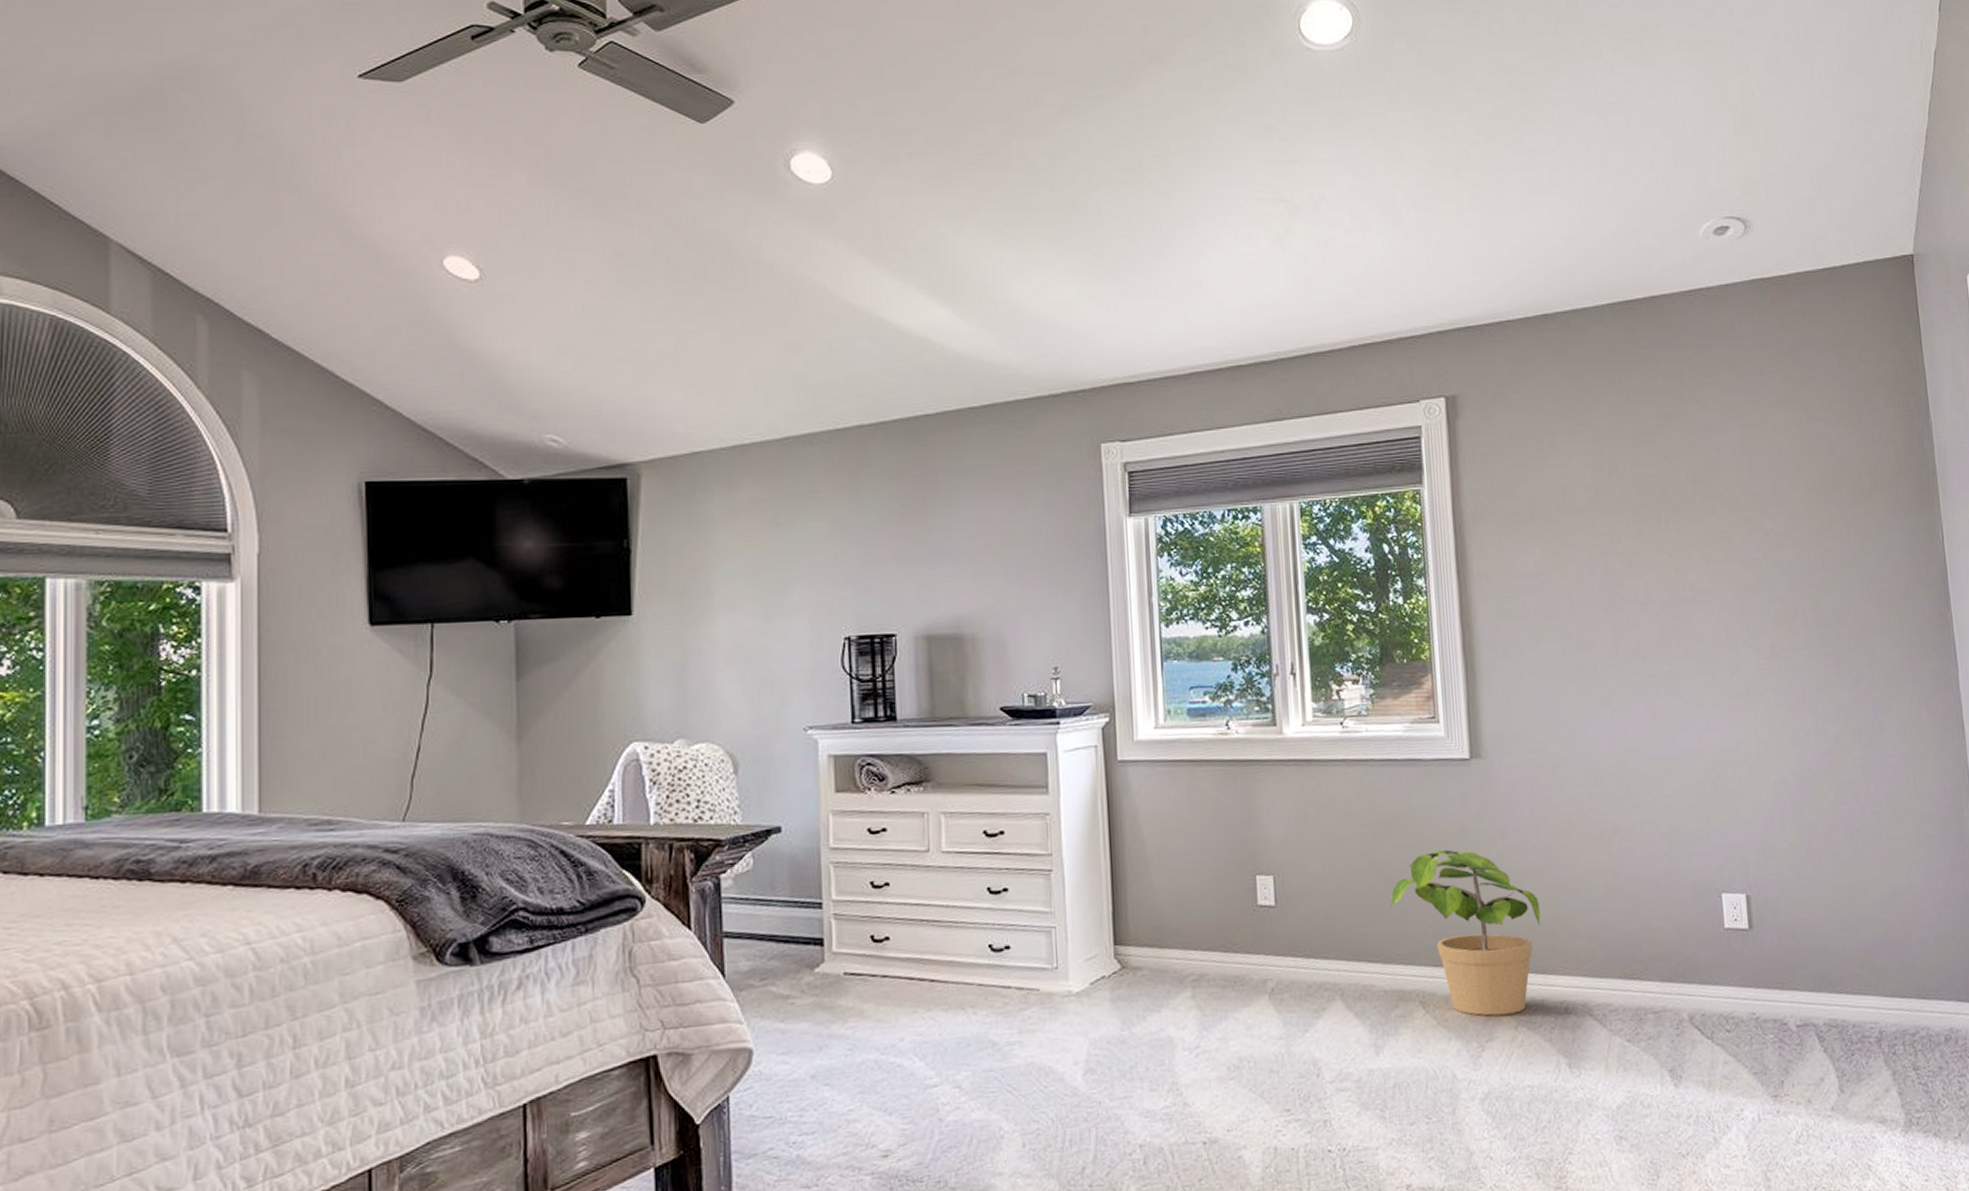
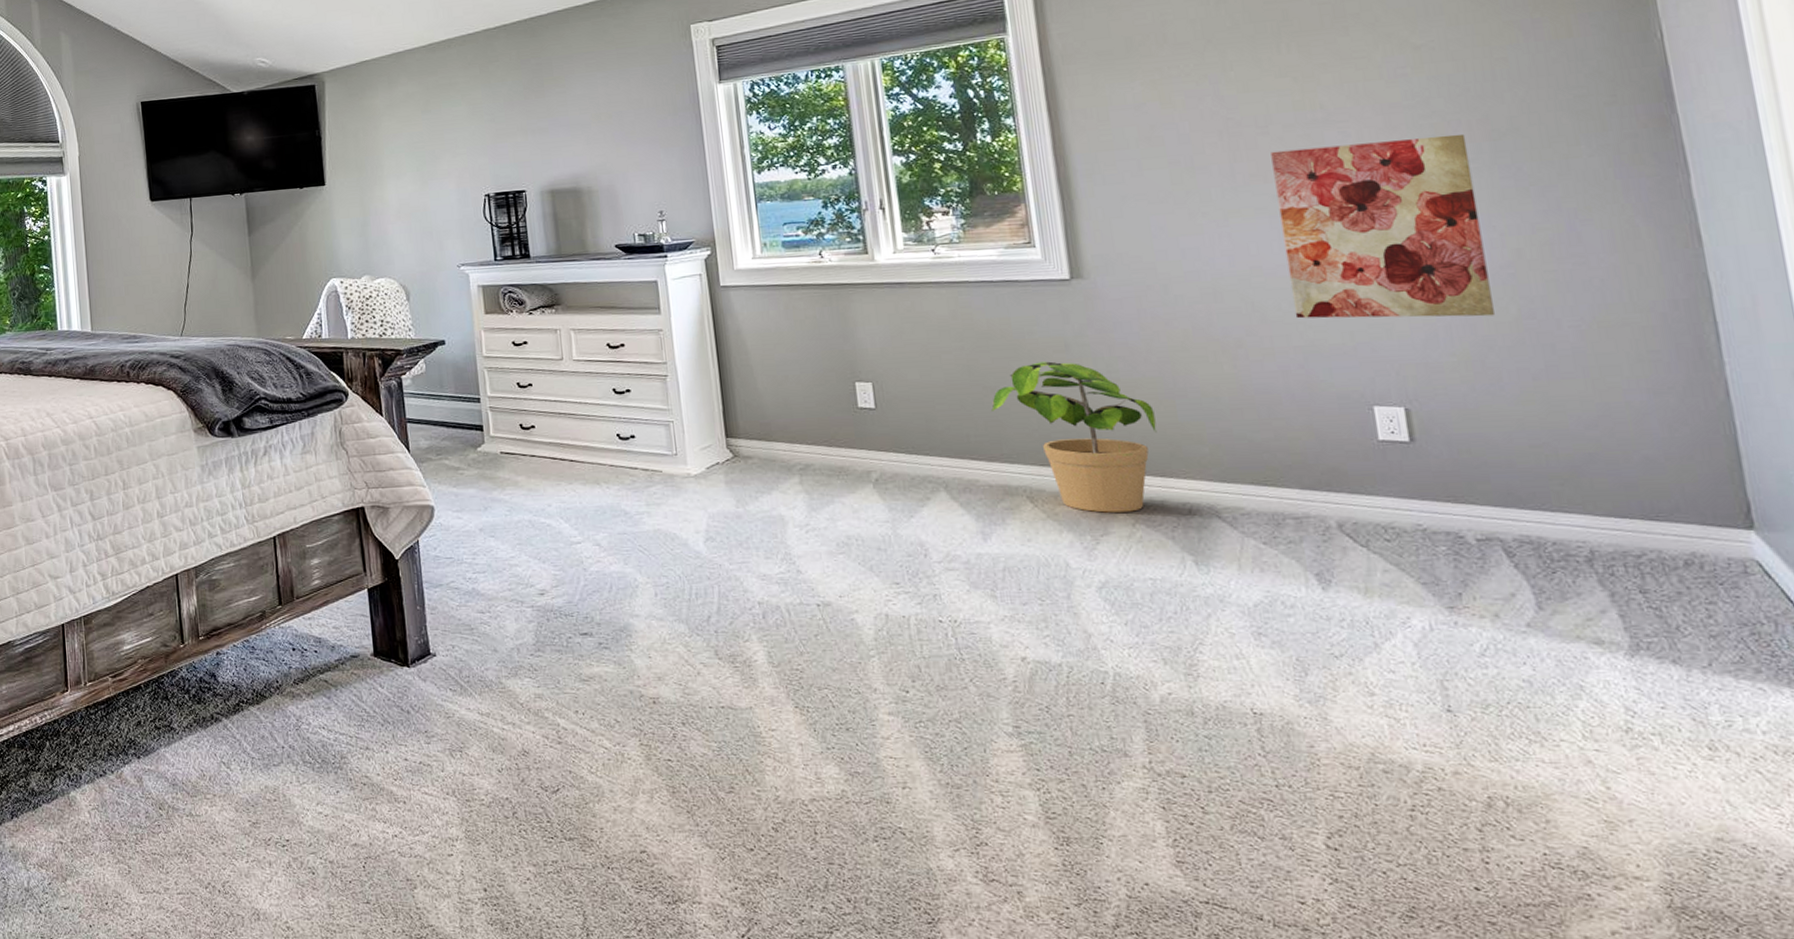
wall art: none [1648,620,1817,804] -> present [1270,133,1495,319]

